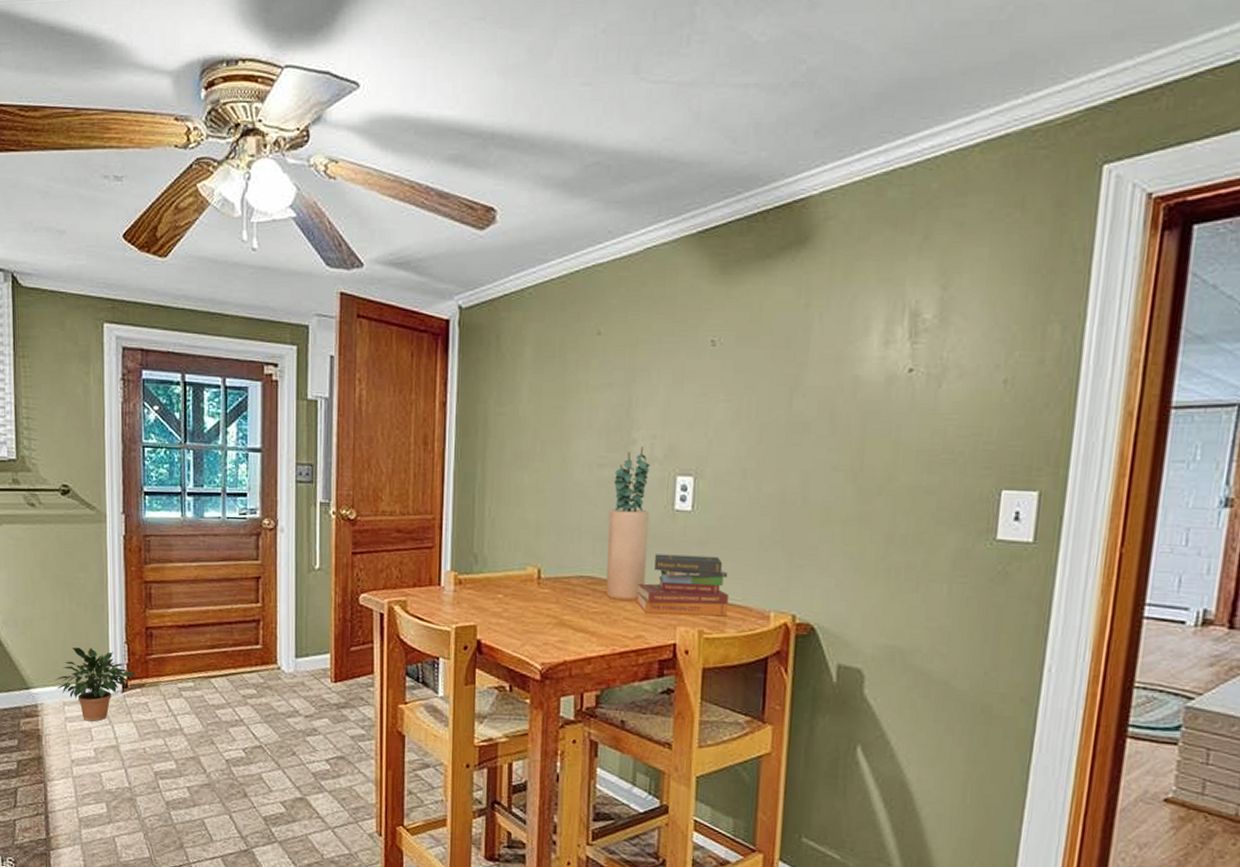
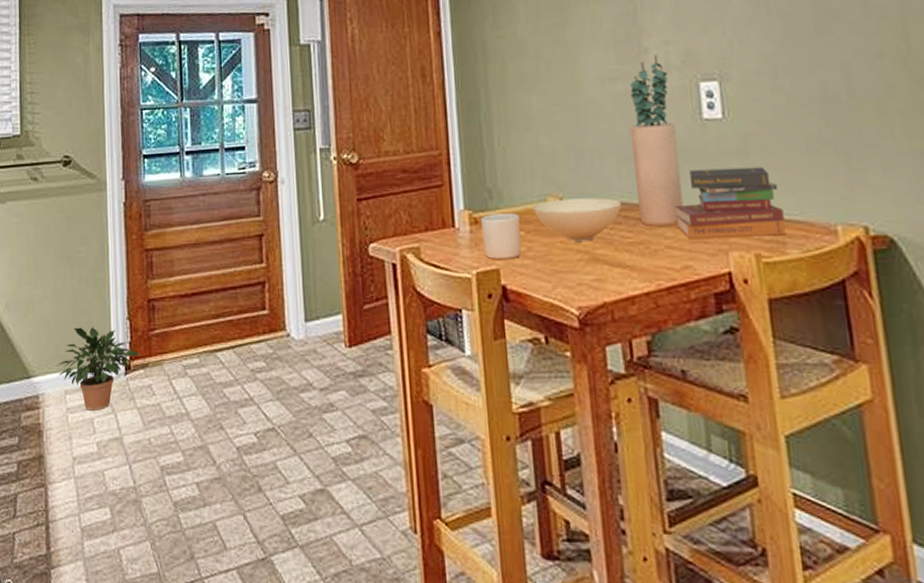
mug: none [464,577,500,618] -> present [480,213,522,260]
bowl: none [512,569,592,608] -> present [532,198,622,241]

